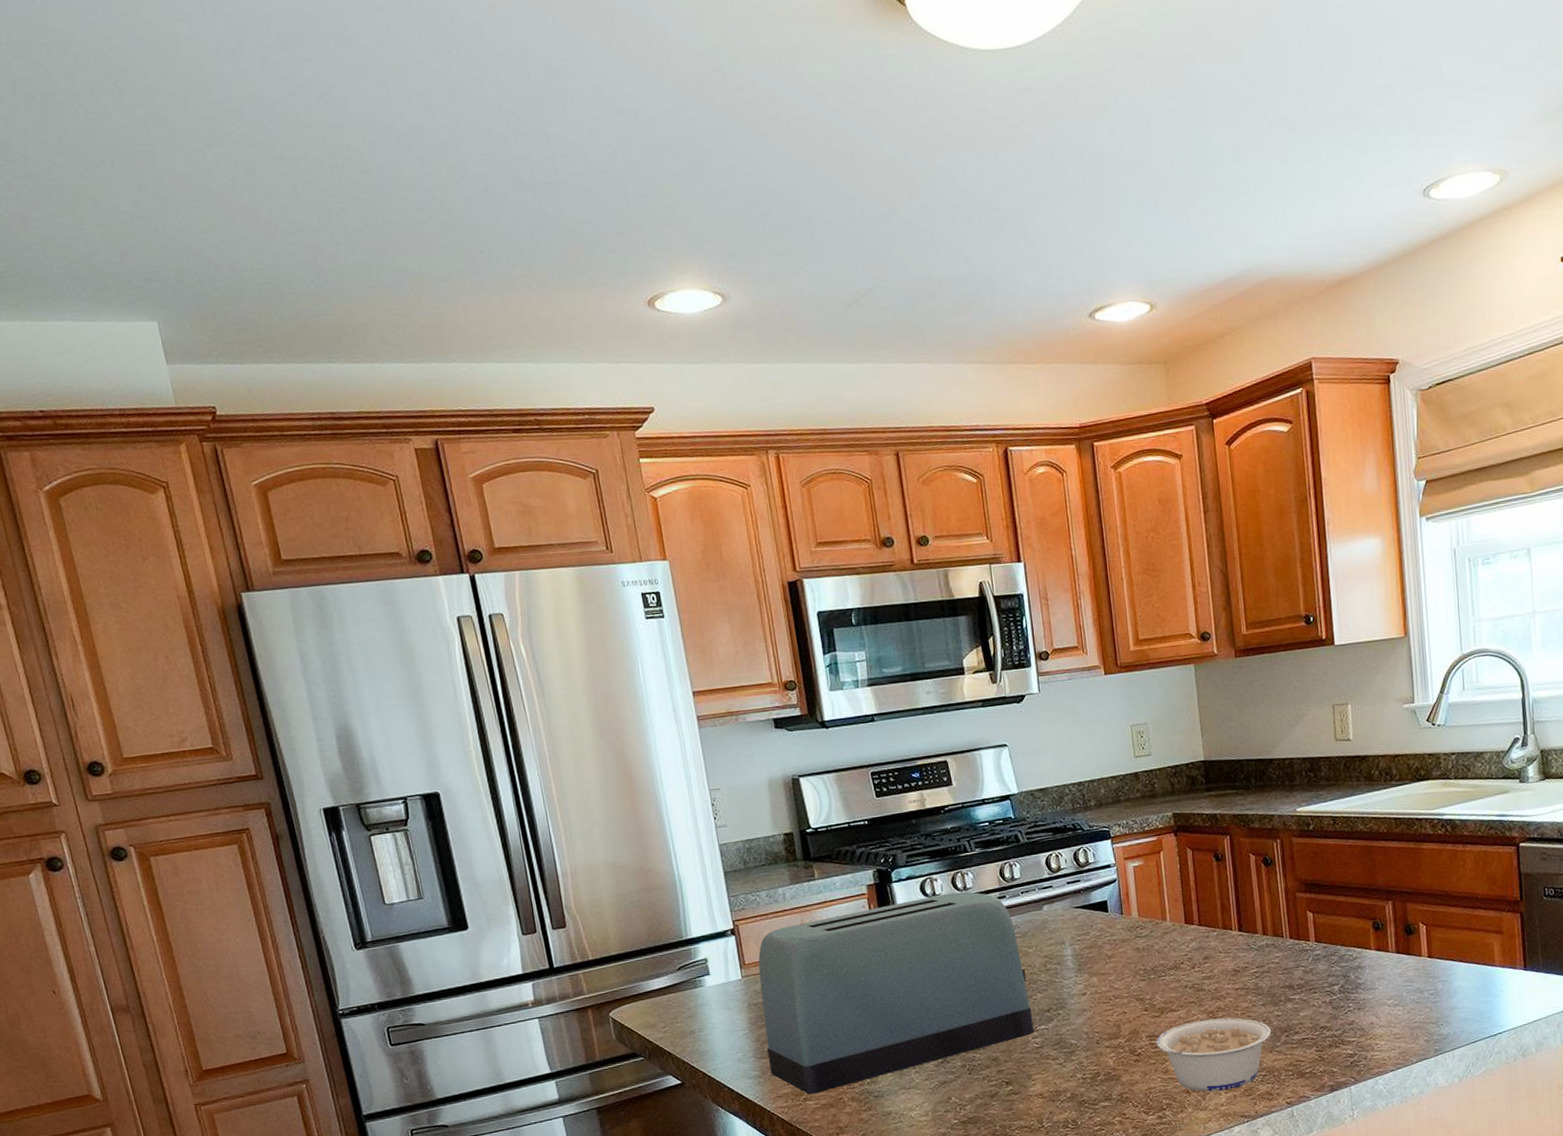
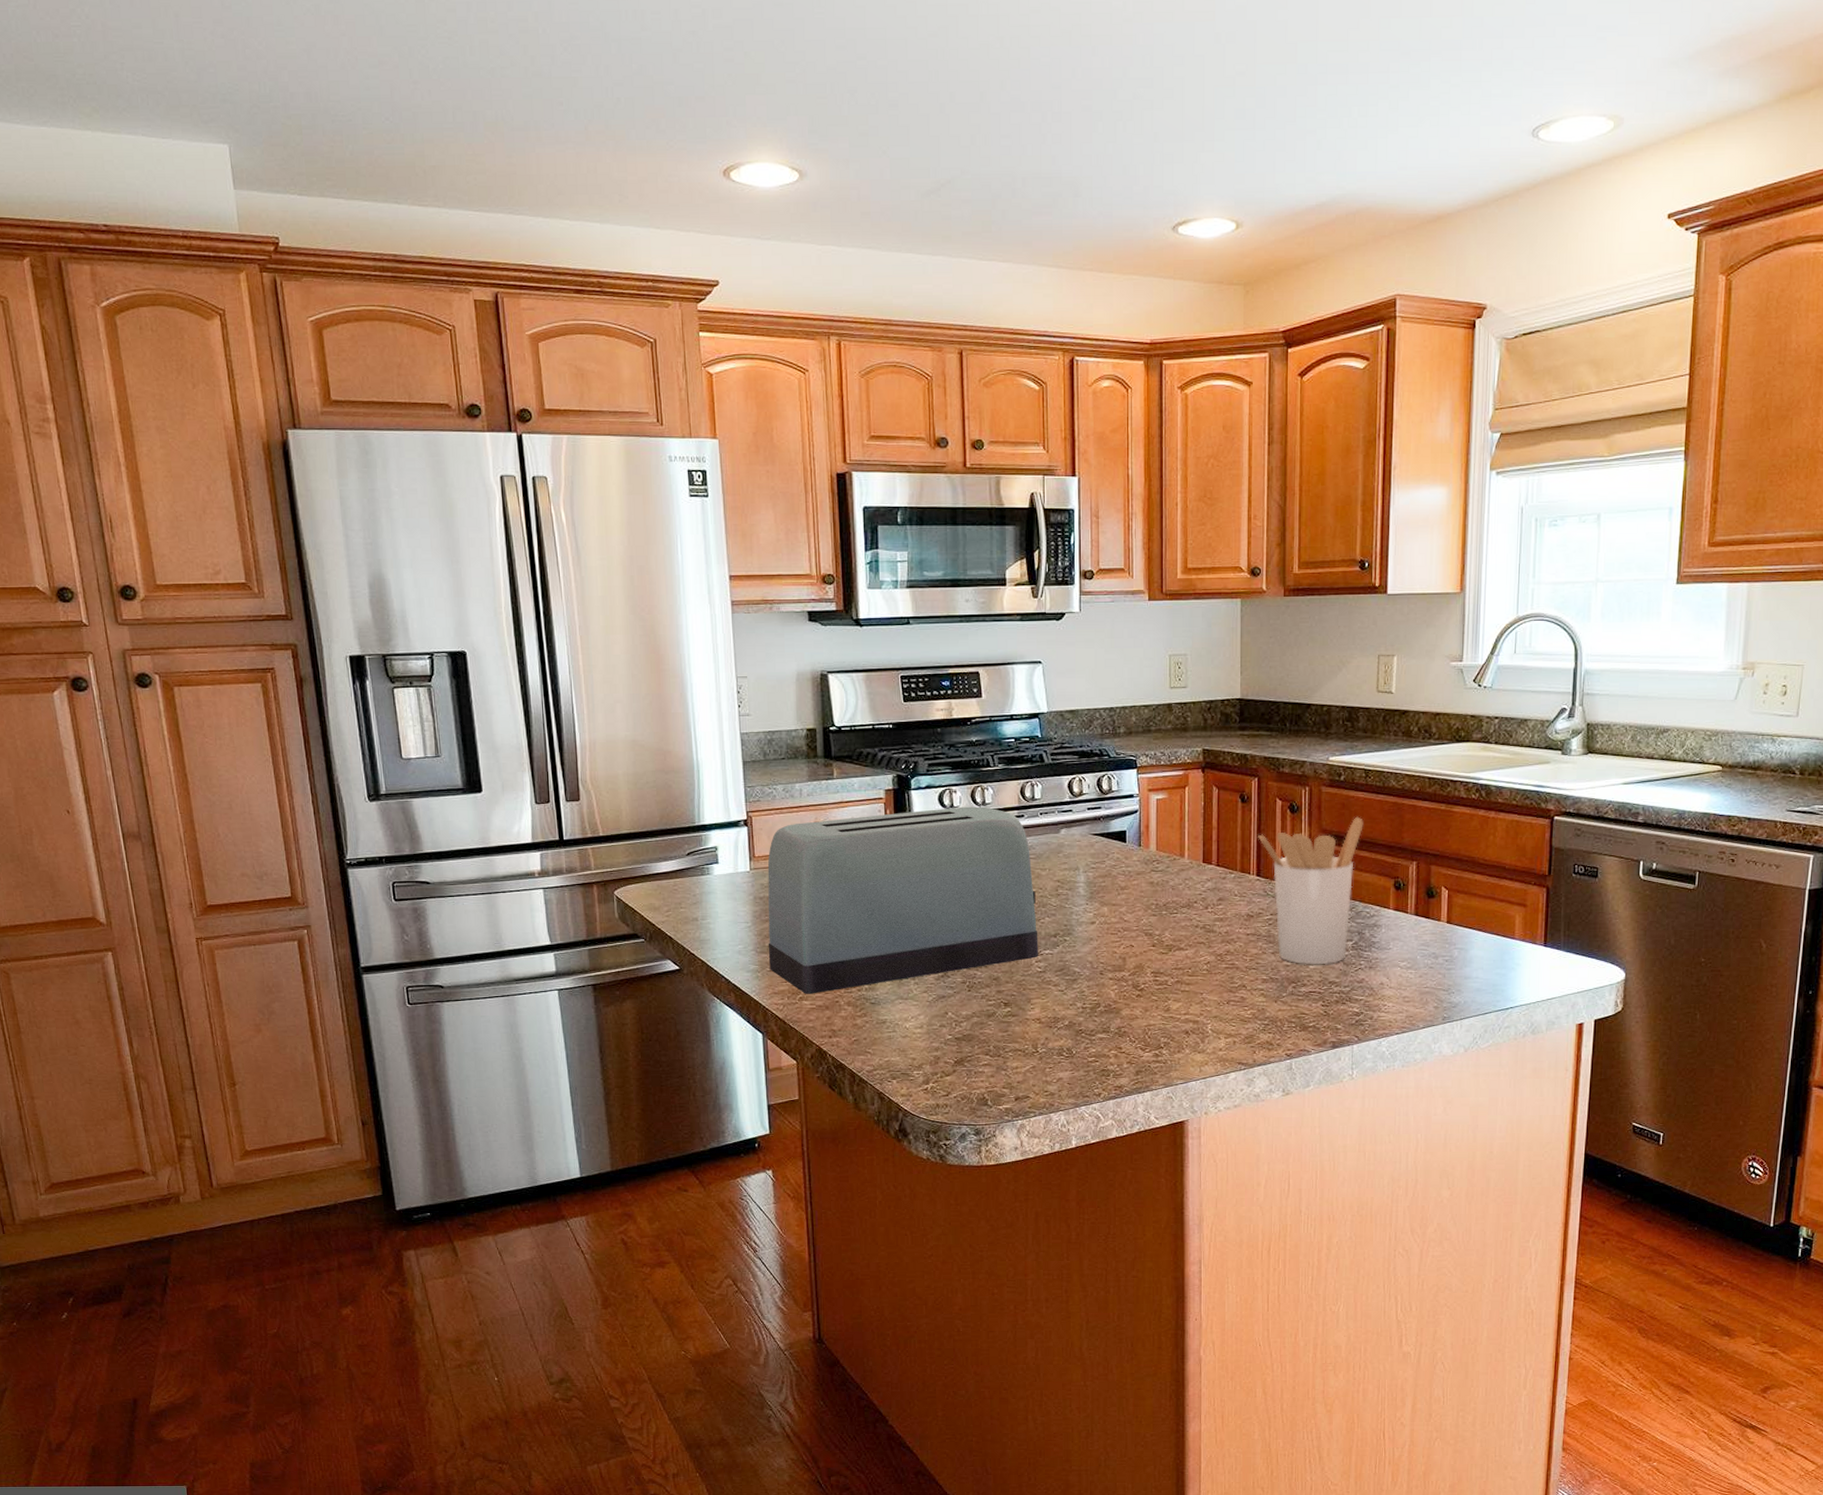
legume: present [1155,1018,1272,1092] -> none [1160,961,1279,1035]
utensil holder: none [1236,863,1337,1013] -> present [1258,816,1364,965]

